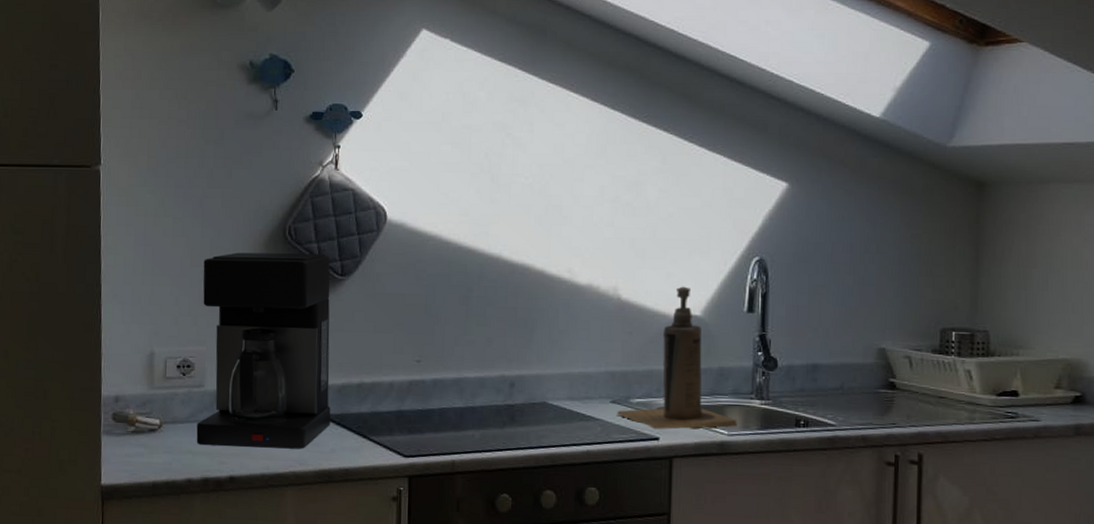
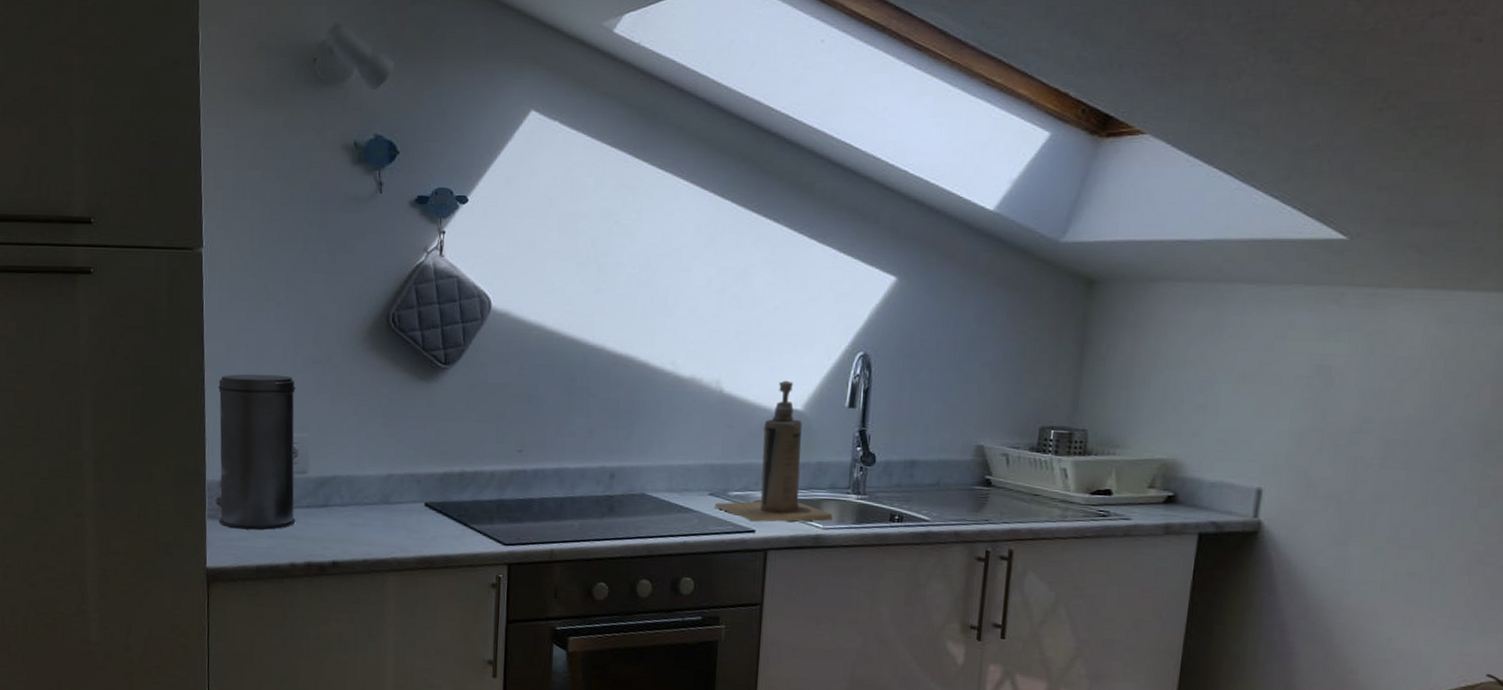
canister: none [114,288,193,446] -> present [217,373,296,530]
coffee maker: present [196,252,331,450] -> none [299,339,434,537]

